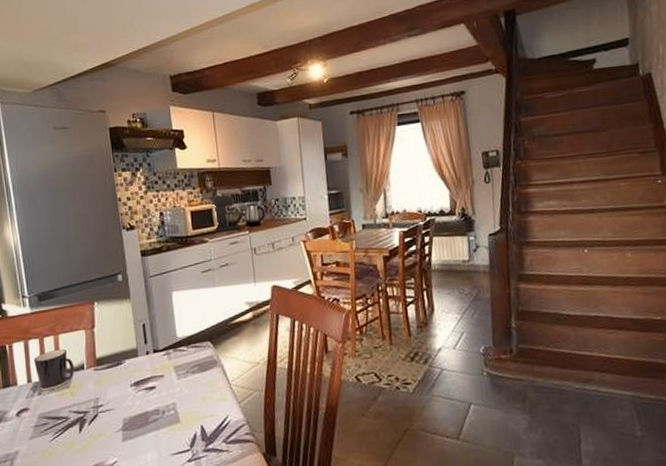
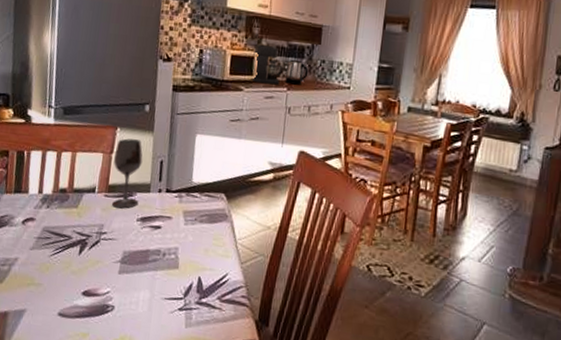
mug: present [34,348,75,391] -> none [48,166,86,206]
wine glass: none [96,309,129,379] -> present [111,138,143,209]

